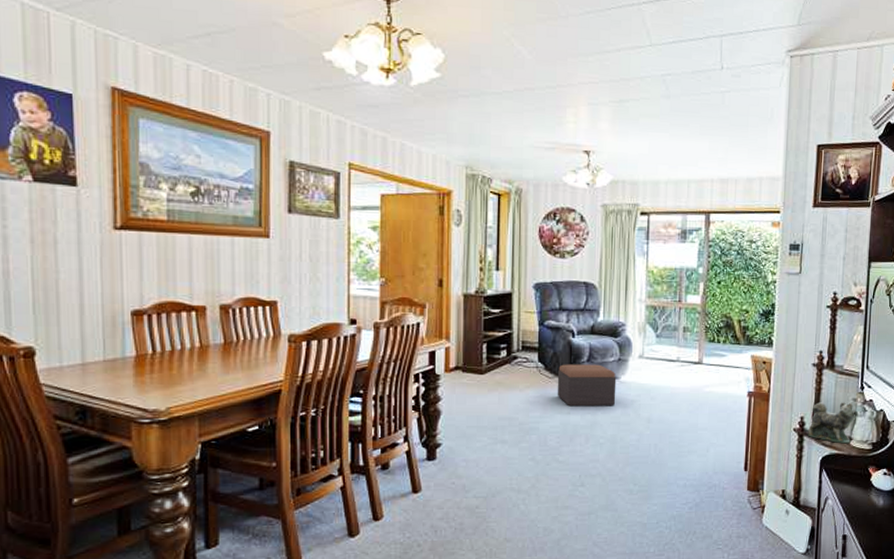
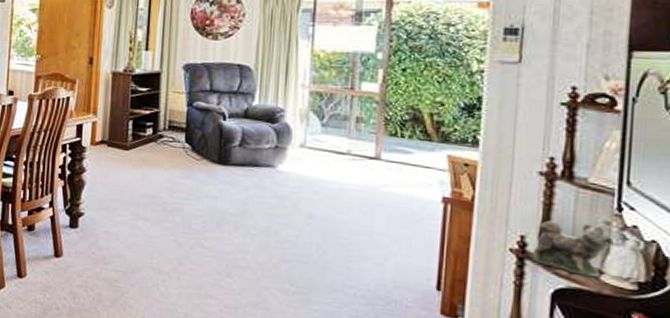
footstool: present [557,364,617,407] -> none [204,147,272,196]

